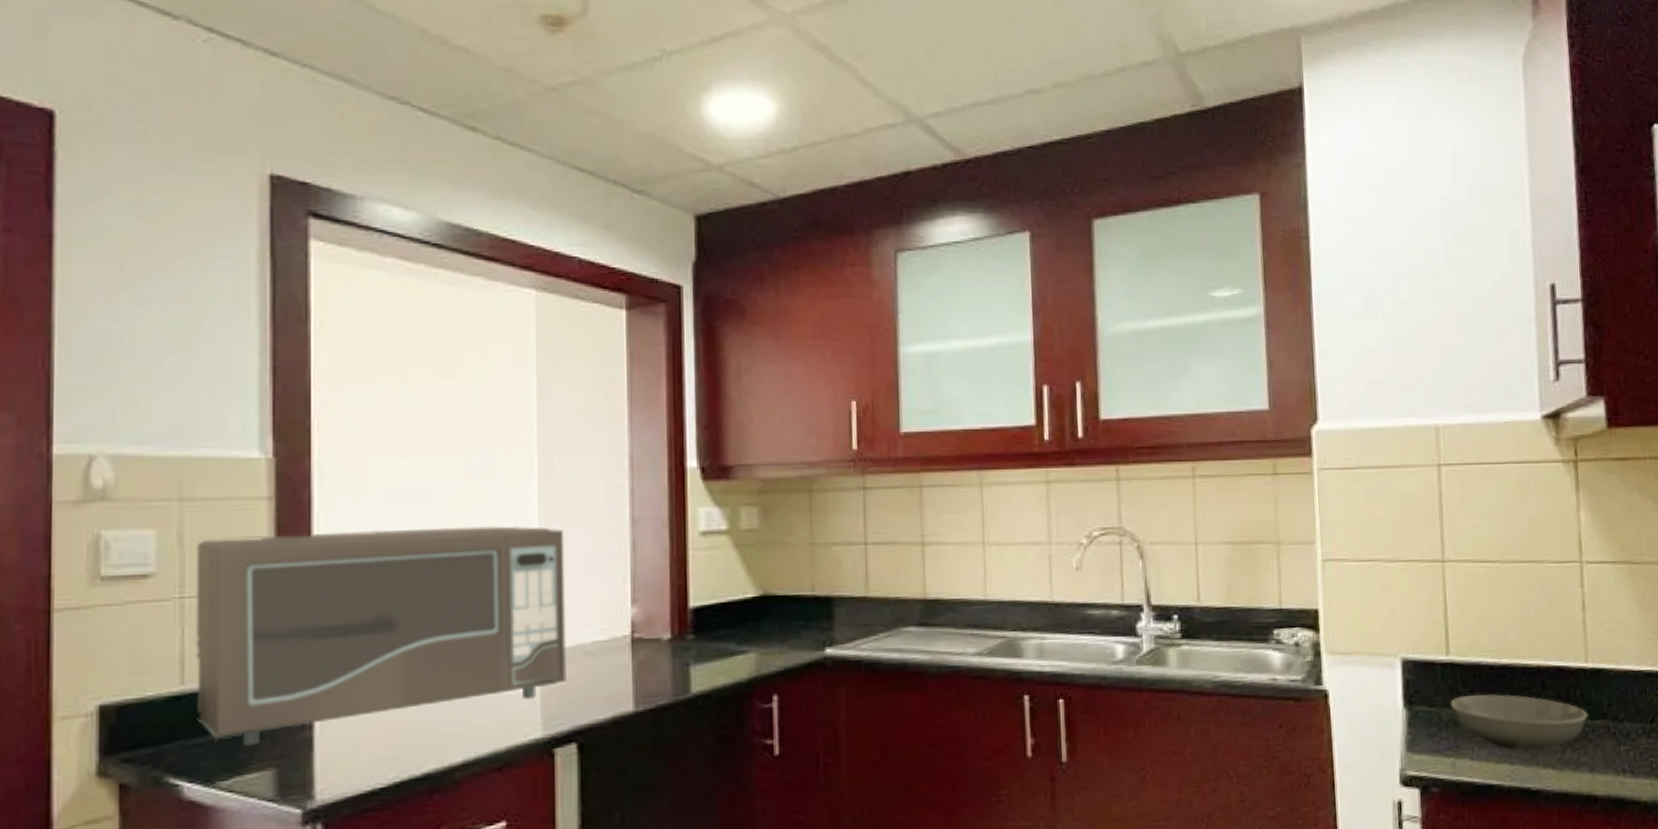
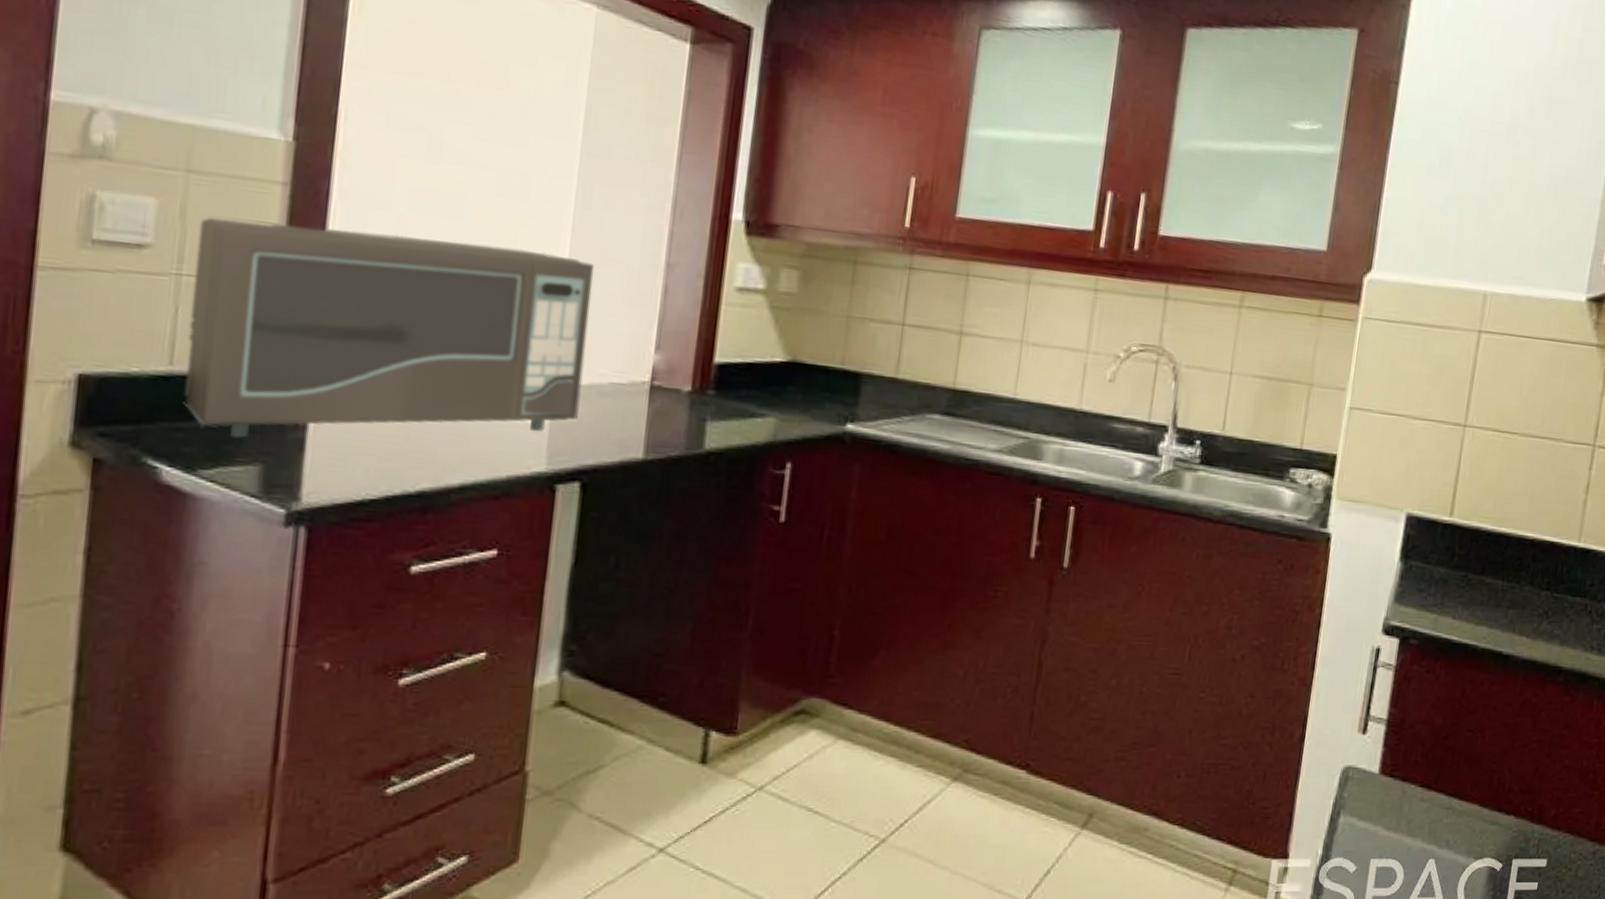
bowl: present [1450,694,1588,753] -> none [1444,556,1570,620]

